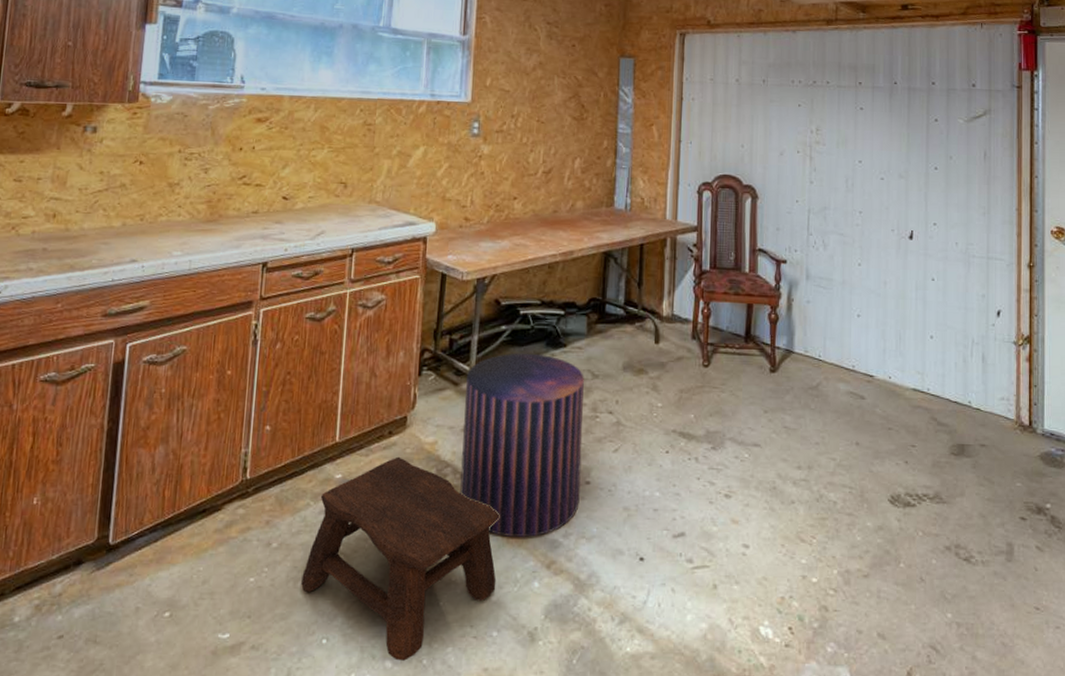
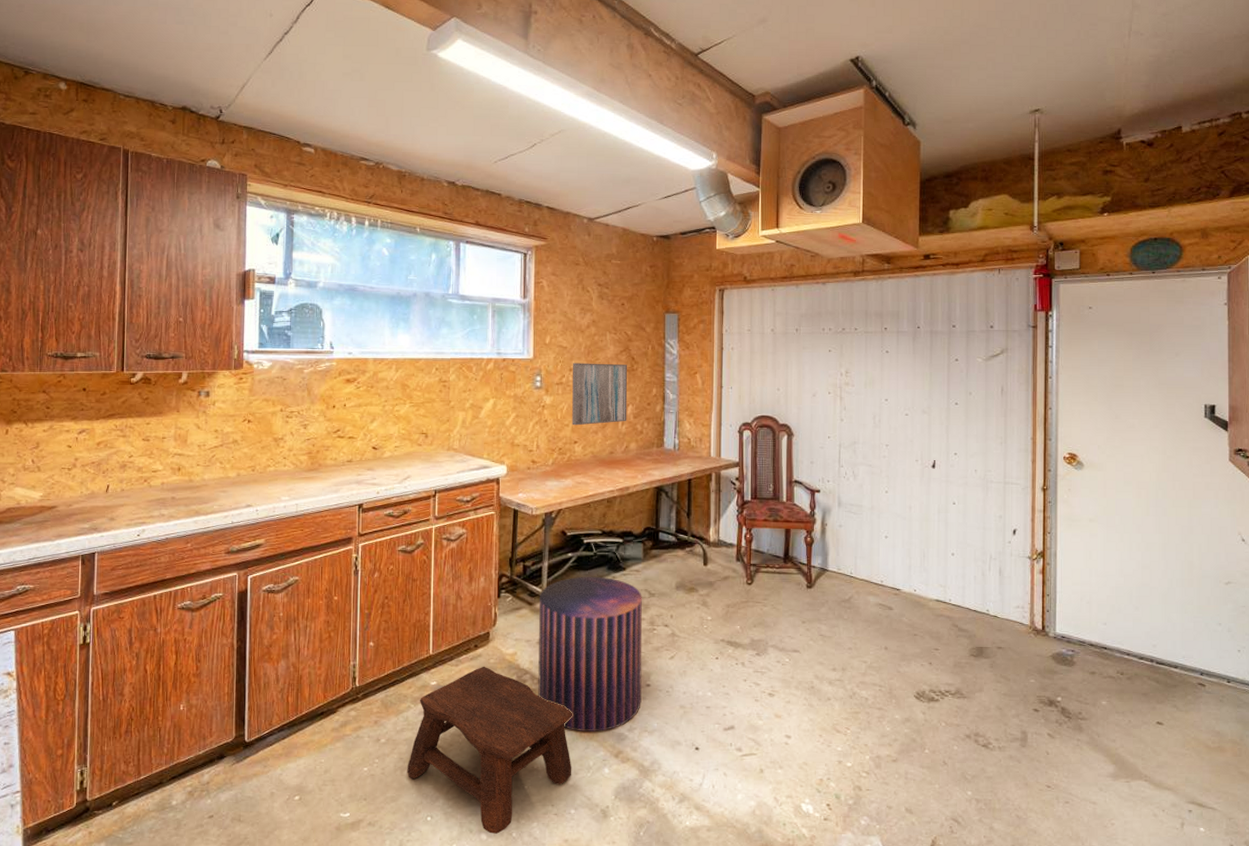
wall art: none [512,108,576,180] -> present [572,363,628,426]

